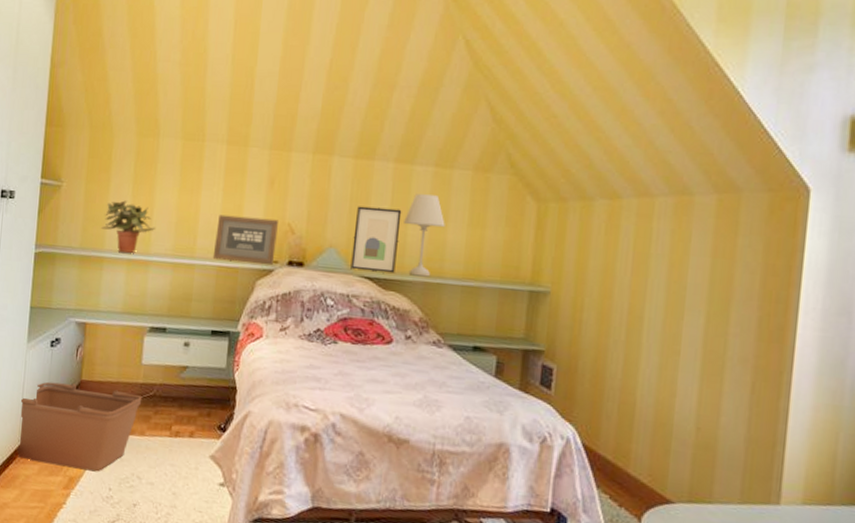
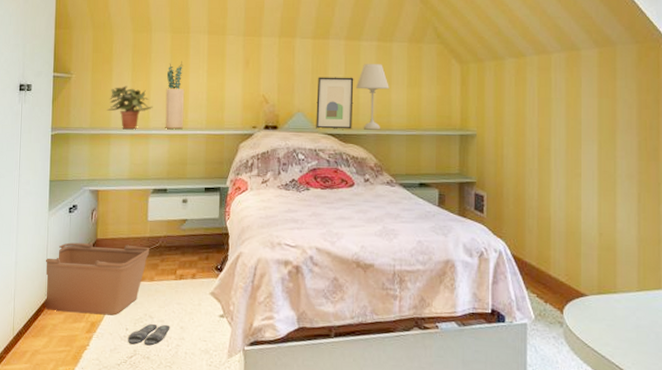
slippers: none [111,485,161,511] -> present [128,323,170,346]
vase: none [168,175,195,258] -> present [165,61,185,130]
picture frame: present [212,214,278,266] -> none [202,92,254,130]

